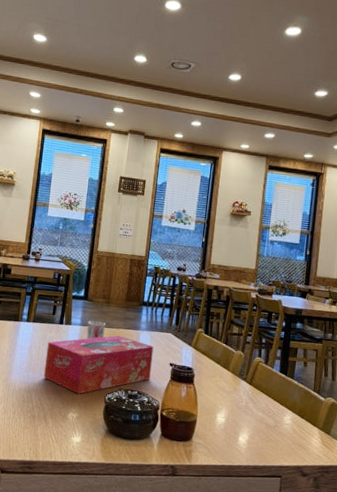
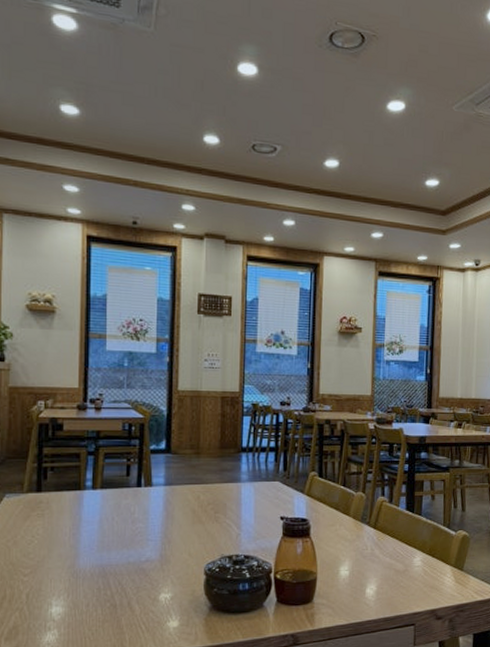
tissue box: present [44,335,154,394] -> none [123,492,259,569]
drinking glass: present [86,320,106,340] -> none [173,477,197,501]

